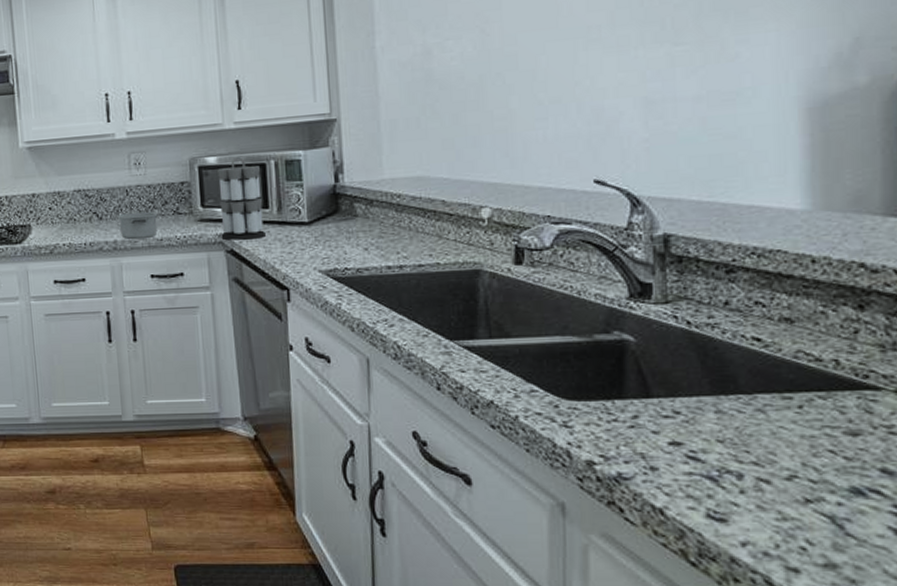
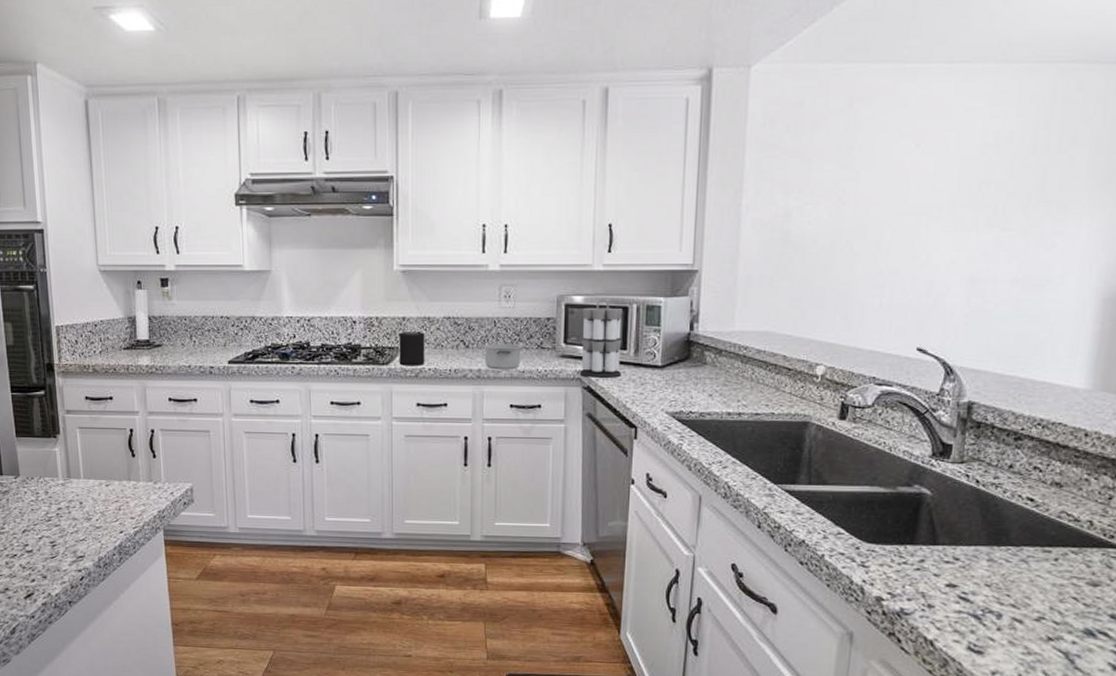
pen holder: none [29,207,59,244] -> present [399,332,425,366]

